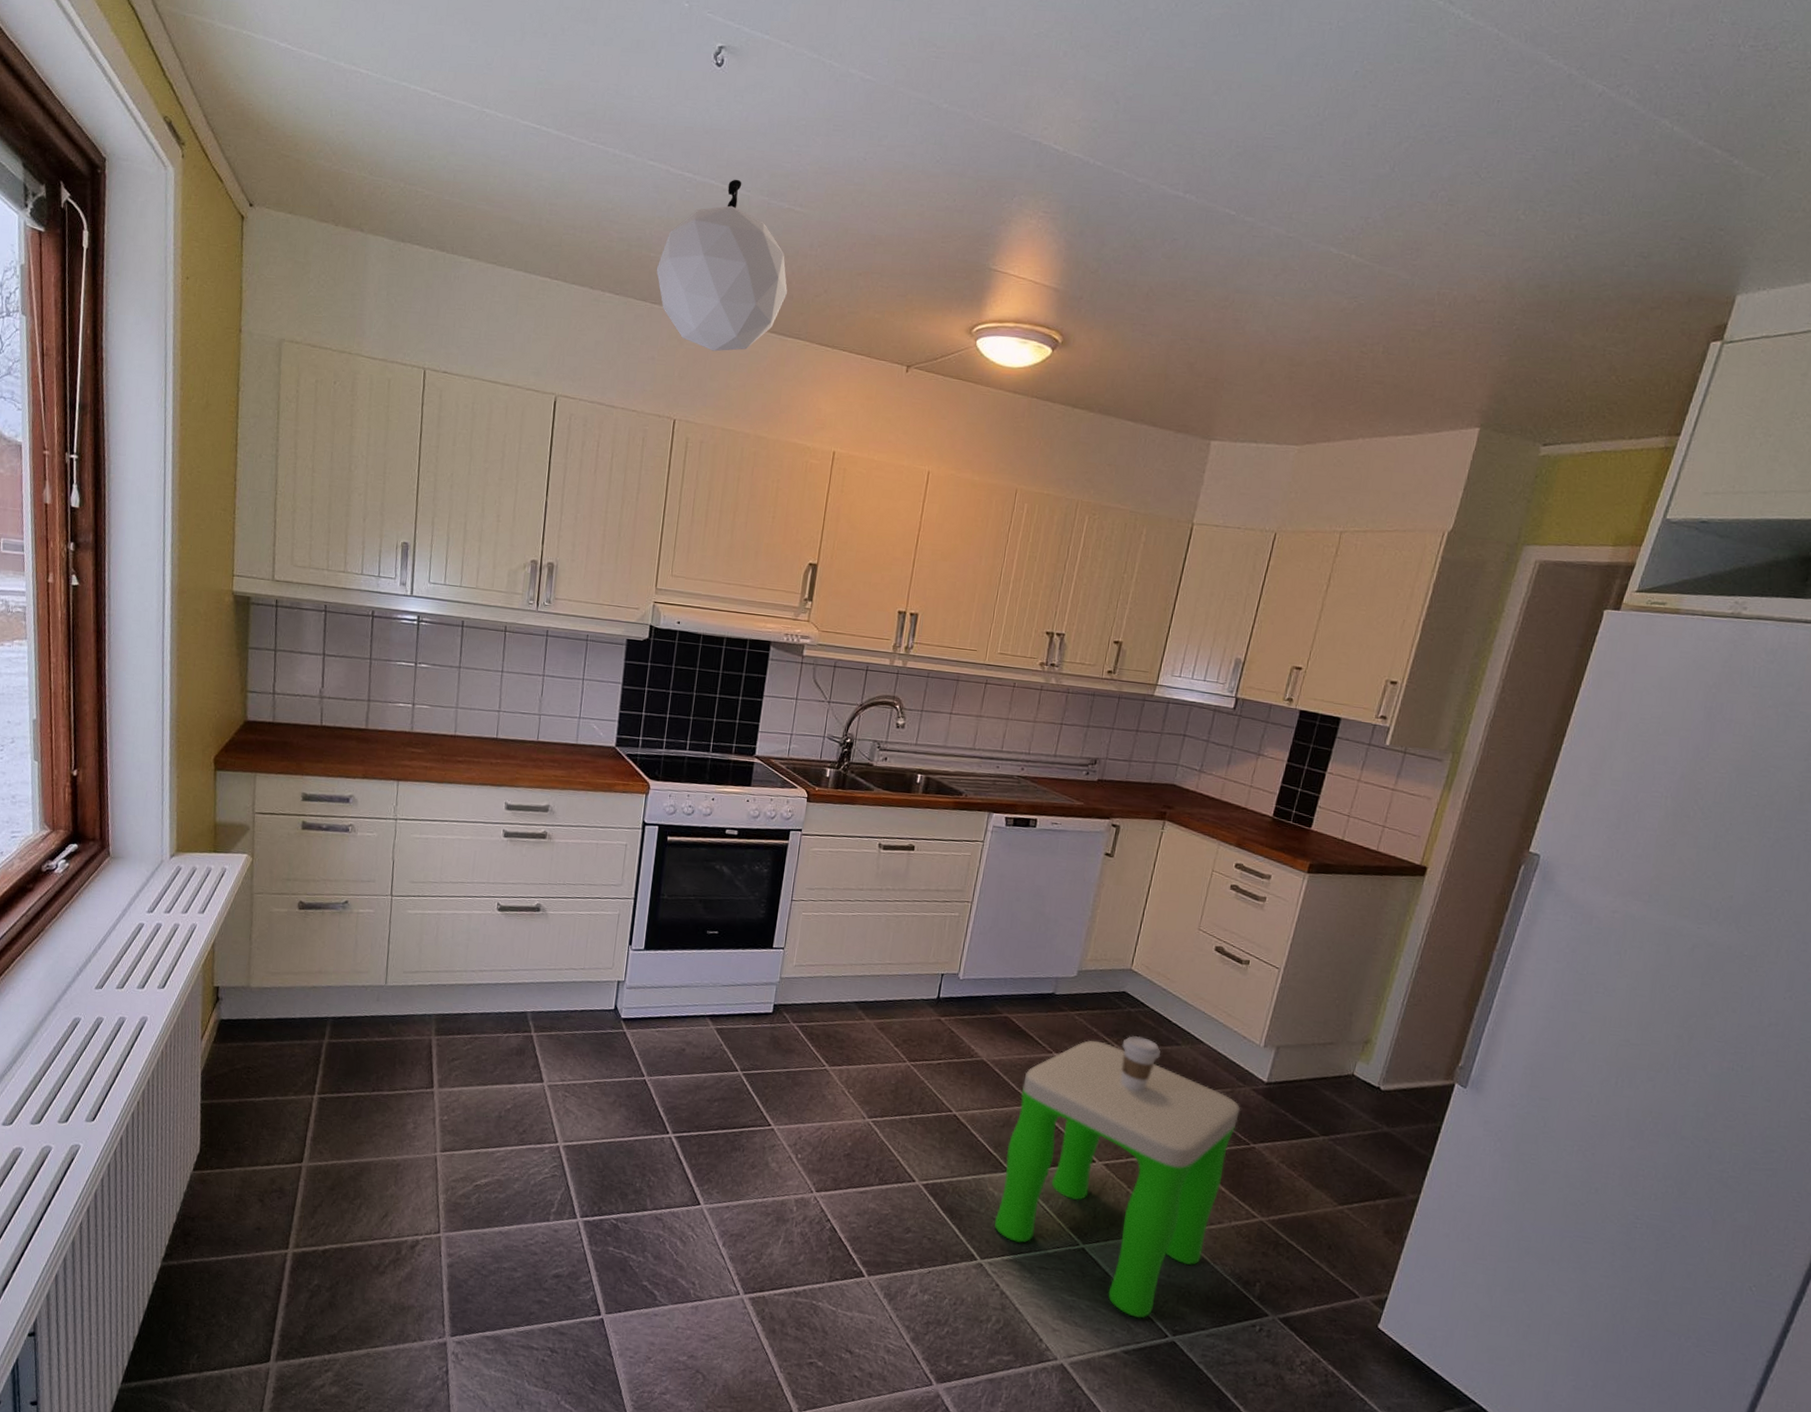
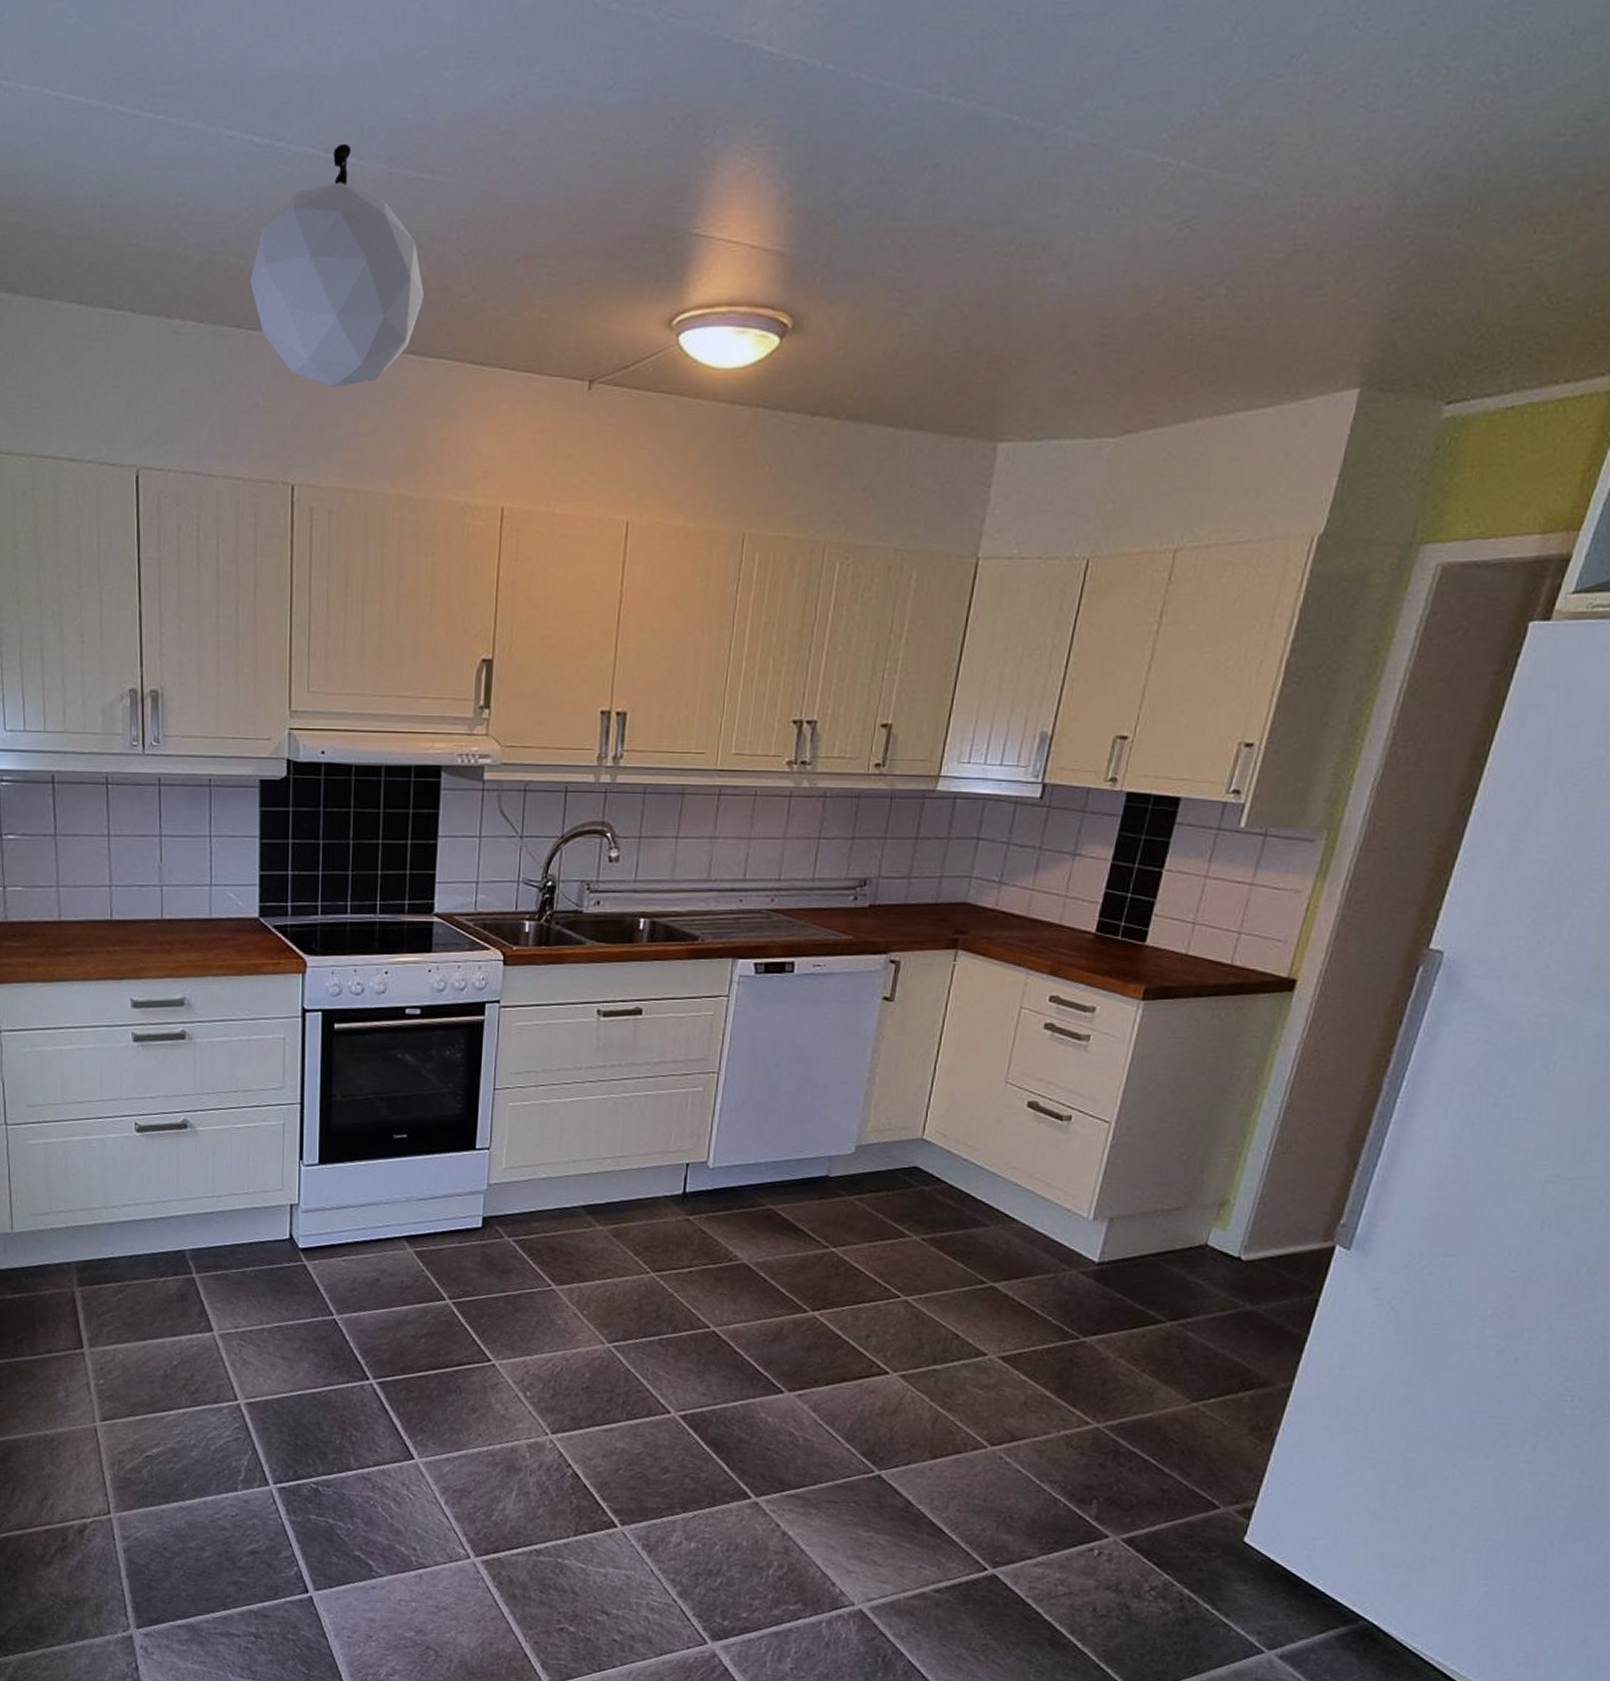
stool: present [994,1040,1241,1318] -> none [769,1228,1067,1551]
coffee cup: present [1120,1036,1161,1092] -> none [915,1219,965,1286]

